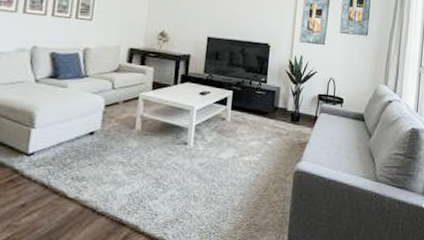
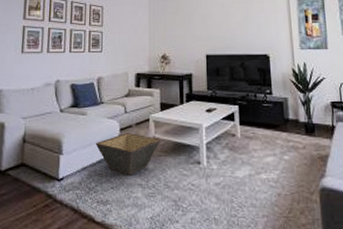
basket: none [74,110,149,153] -> present [95,133,161,175]

